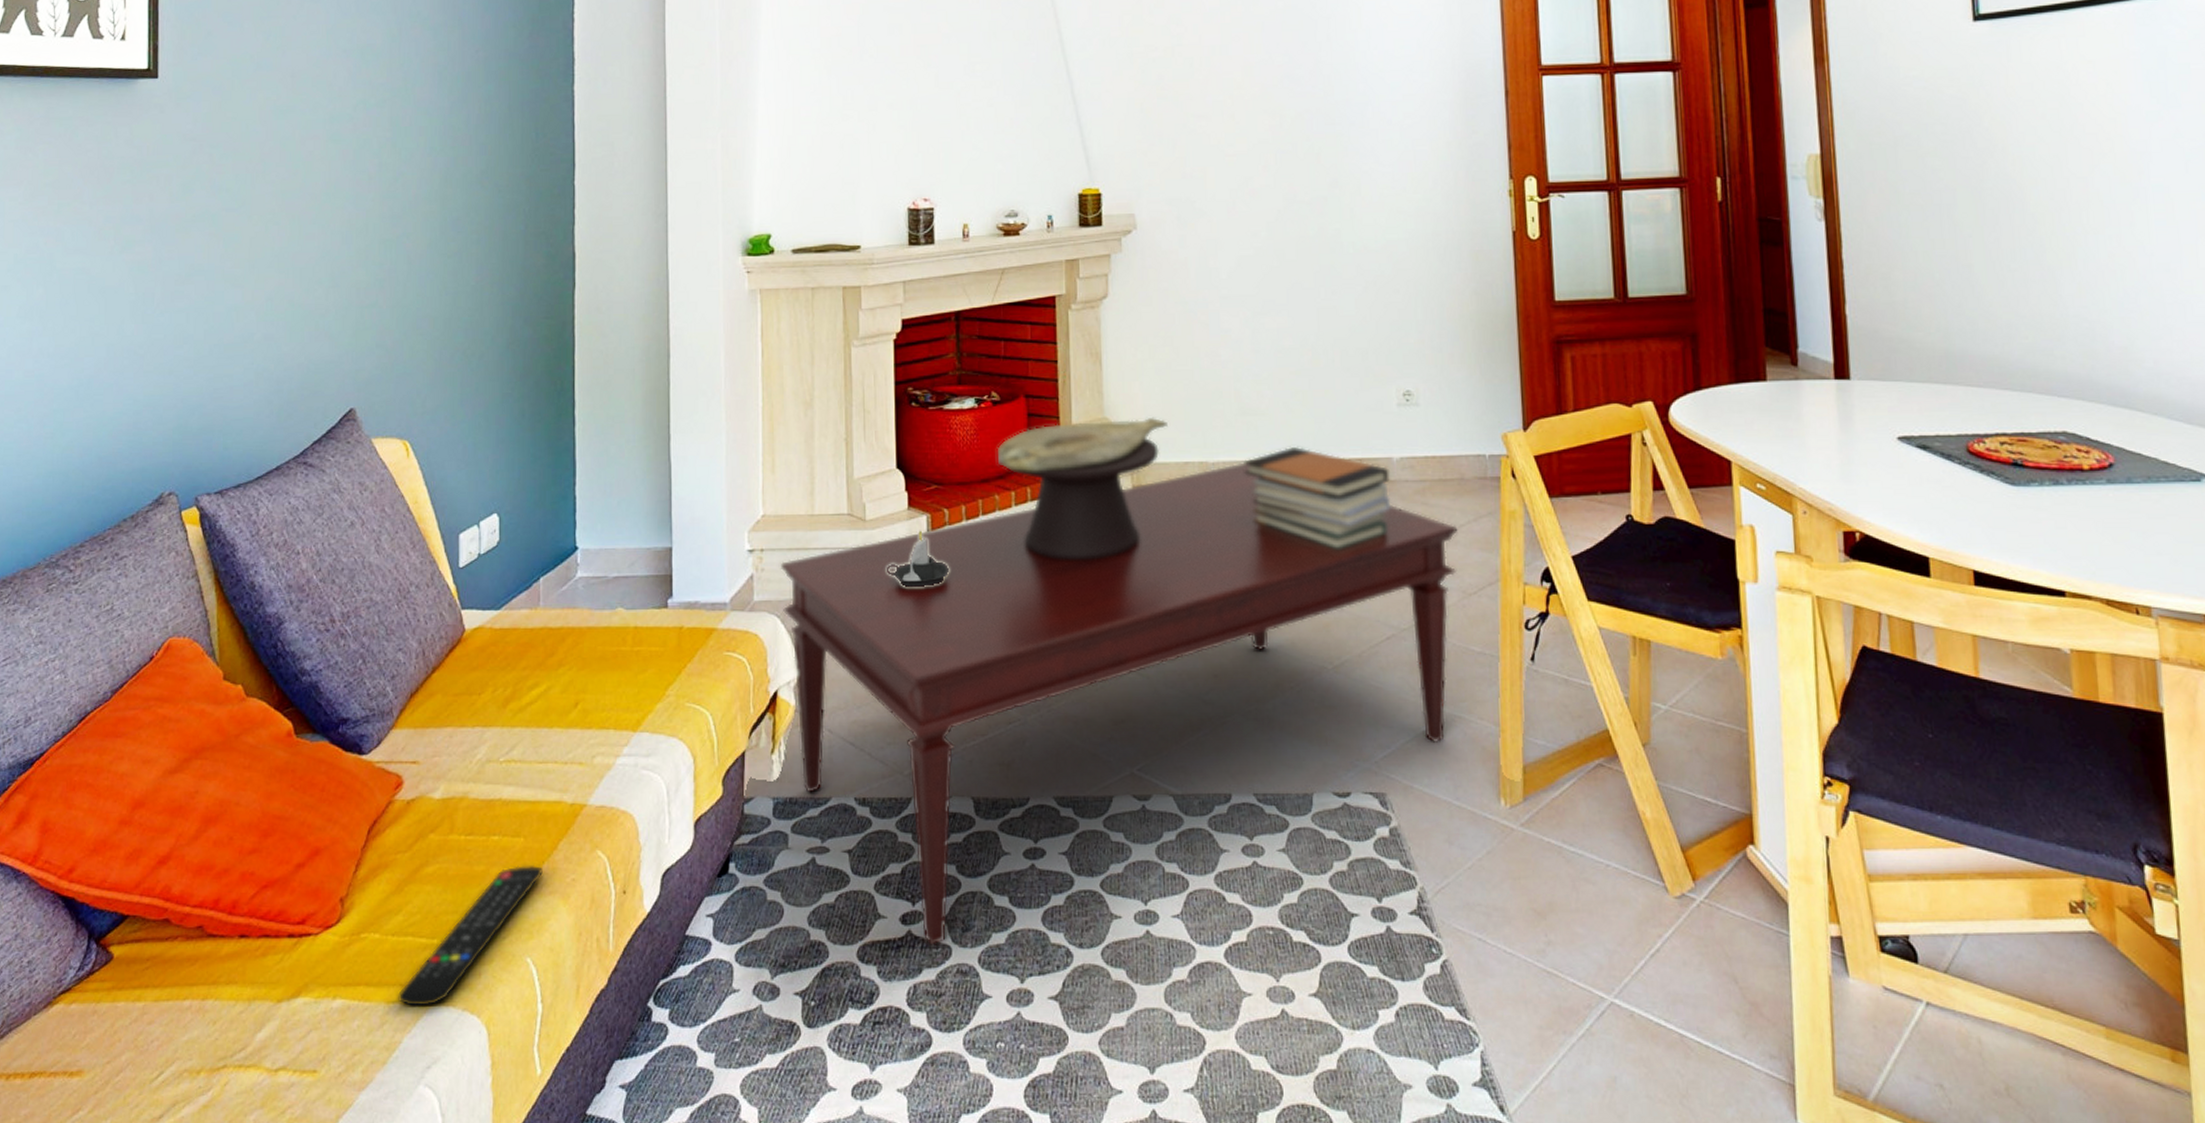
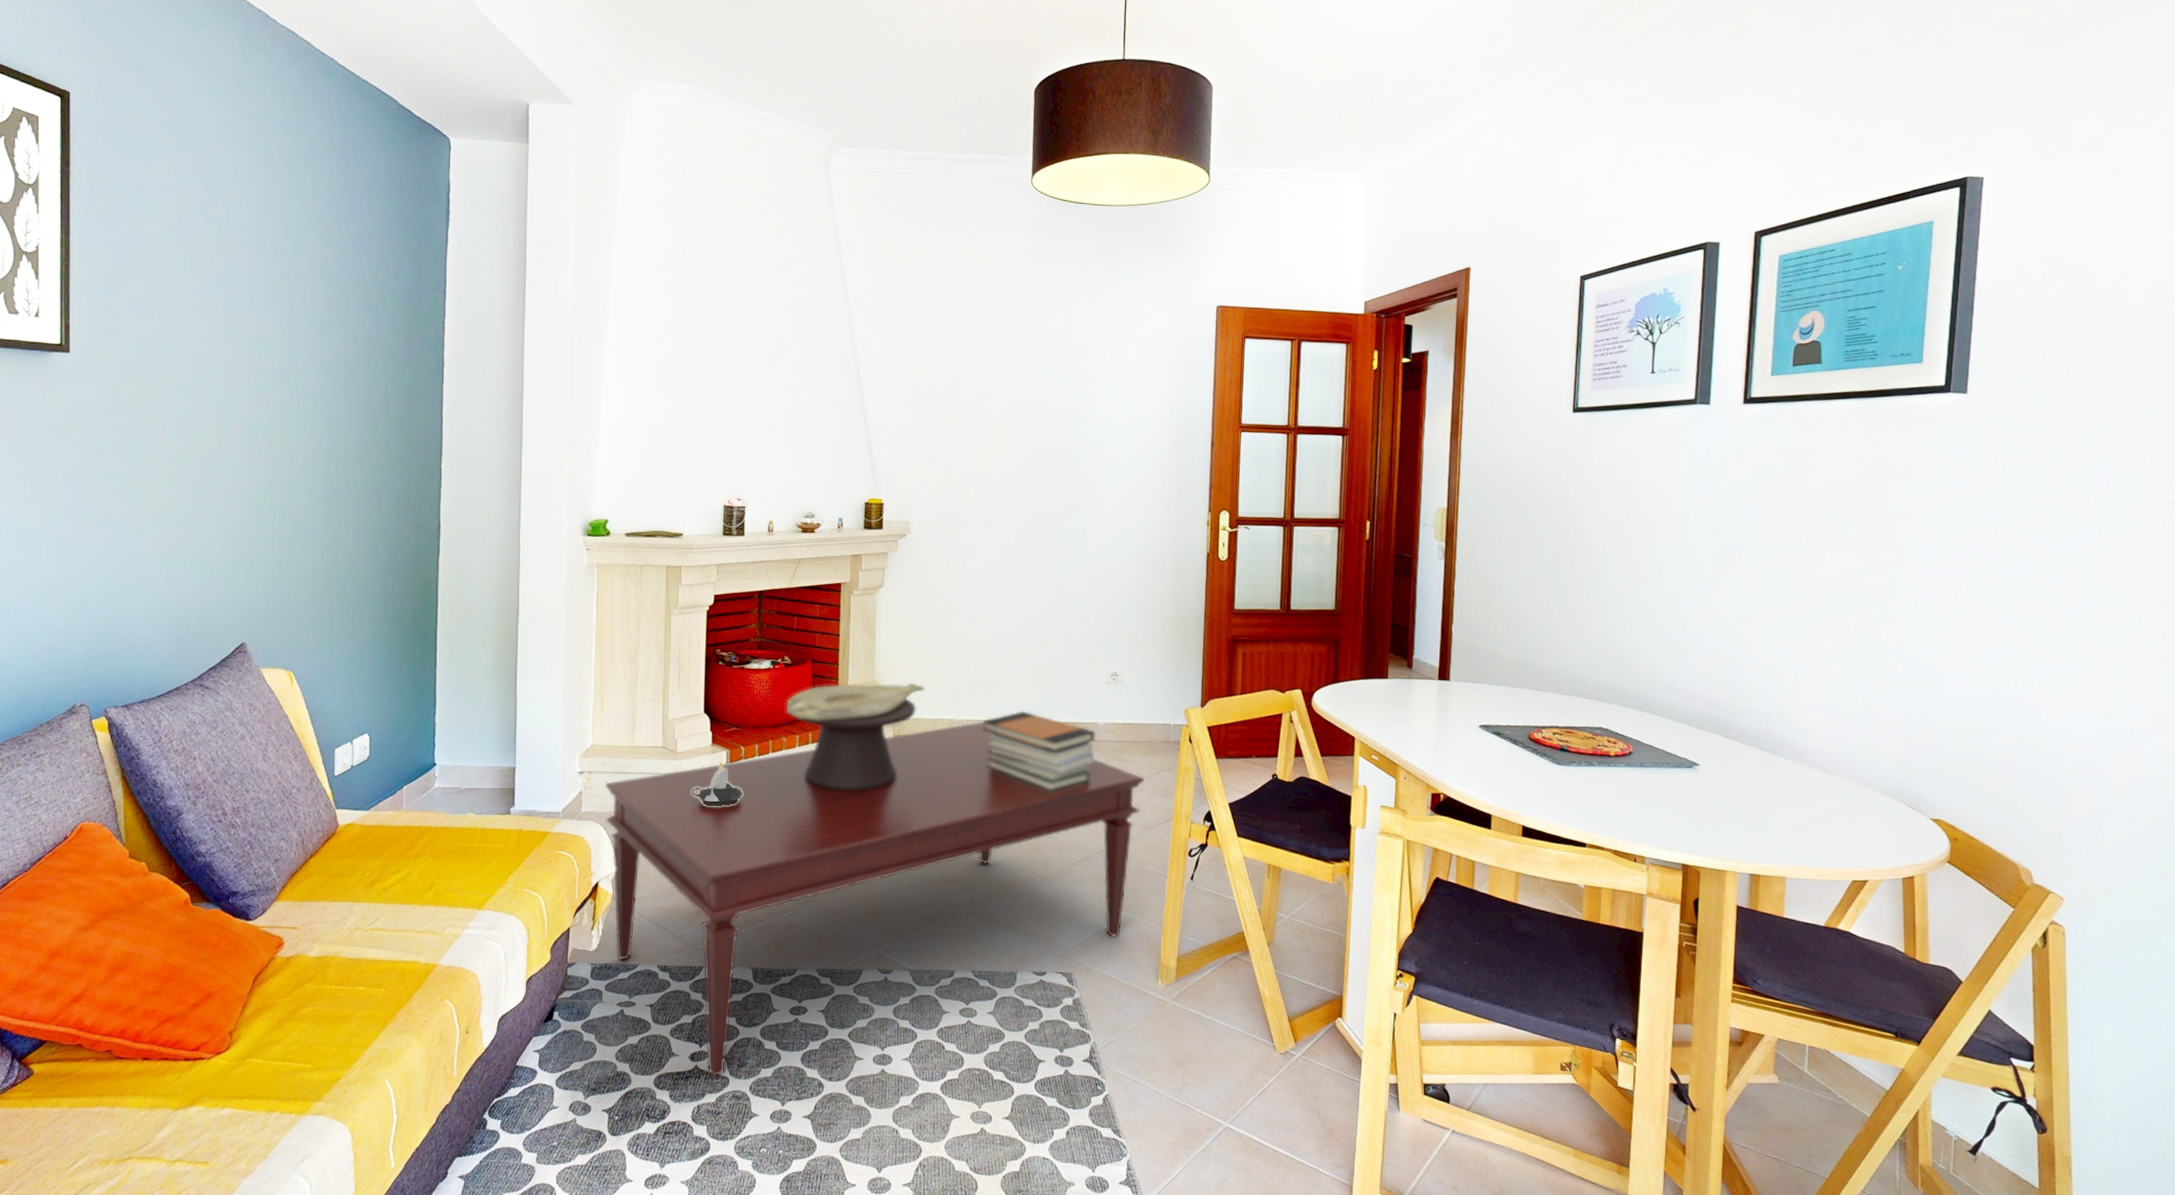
remote control: present [397,866,543,1006] -> none [276,1010,400,1115]

